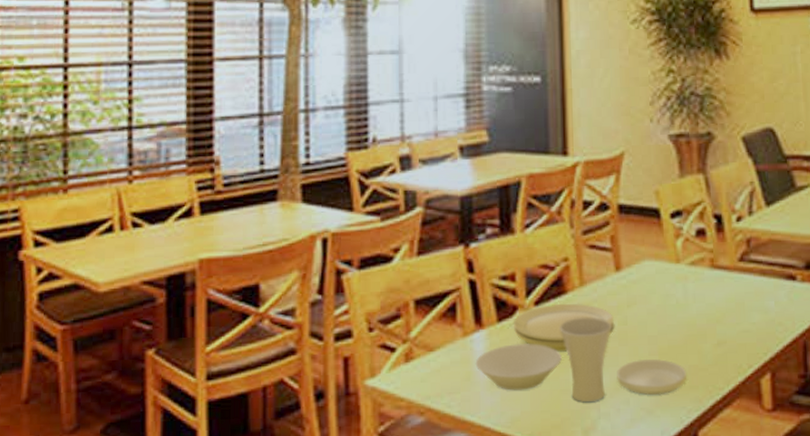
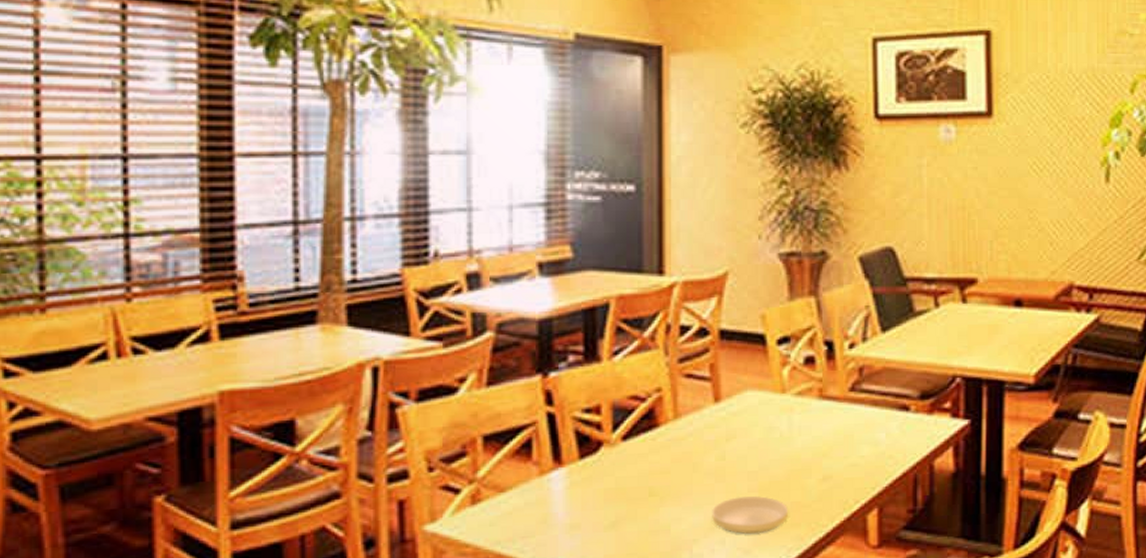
dish: present [475,343,562,391] -> none [553,481,651,533]
plate: present [514,303,615,352] -> none [598,437,712,490]
cup: present [560,317,612,402] -> none [650,453,708,543]

